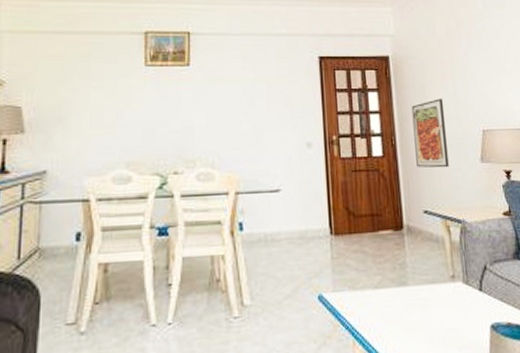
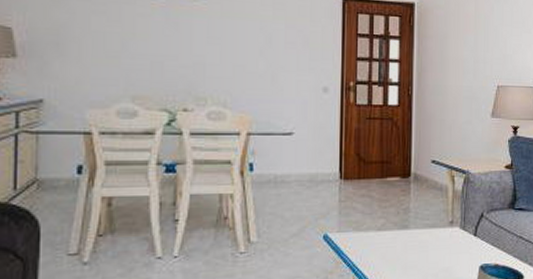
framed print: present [411,99,449,168] -> none [430,51,464,121]

